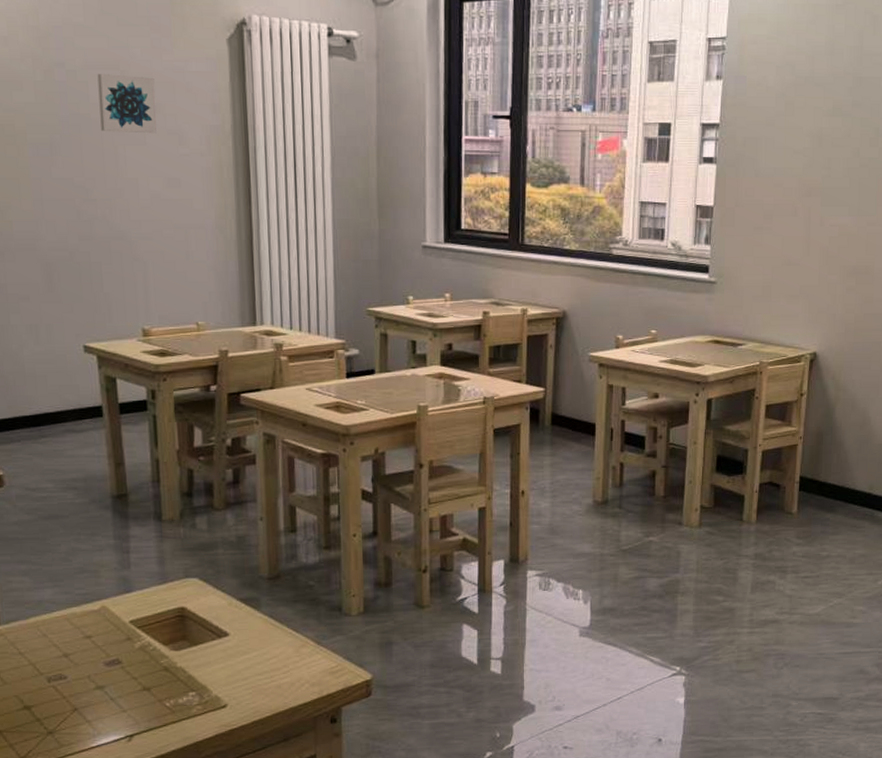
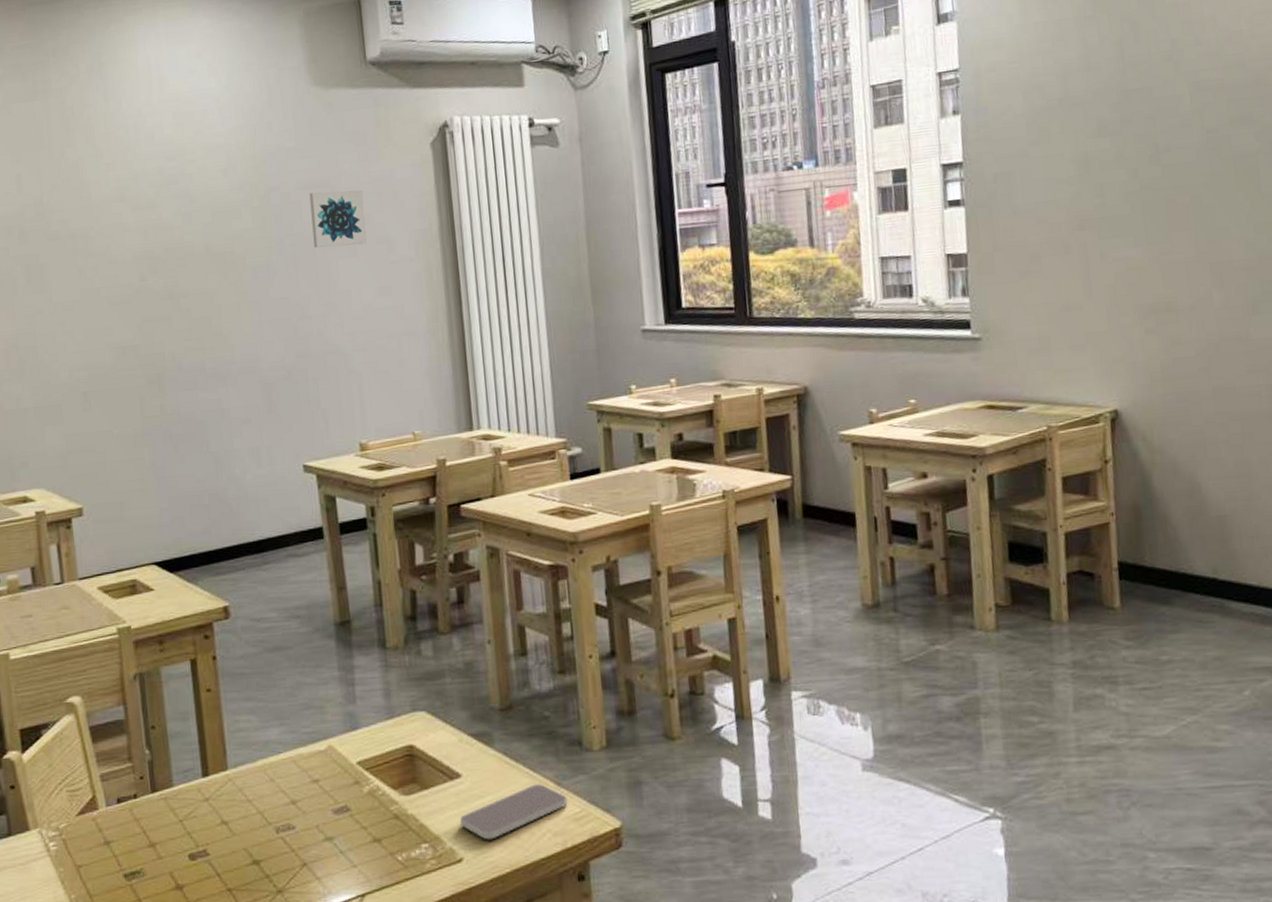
smartphone: none [226,642,327,689] -> present [460,783,569,840]

